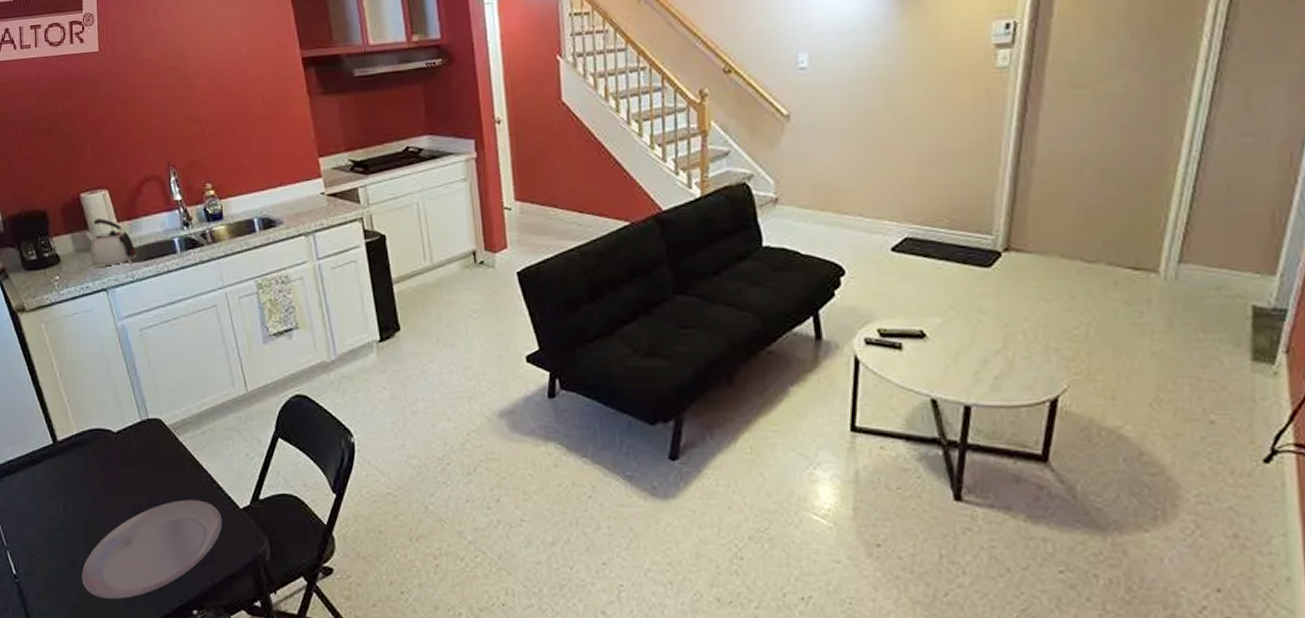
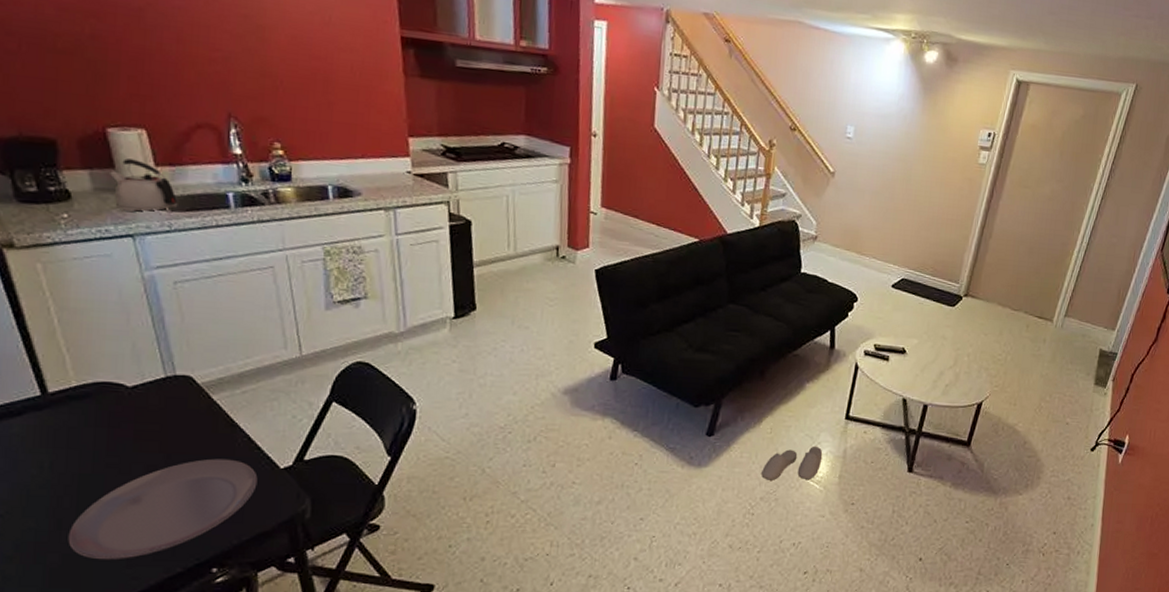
slippers: none [746,468,826,515] -> present [761,446,823,480]

